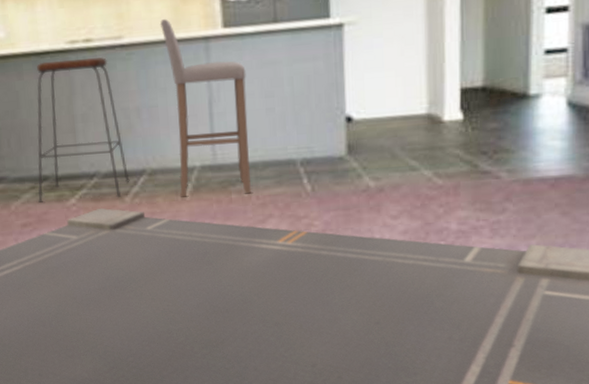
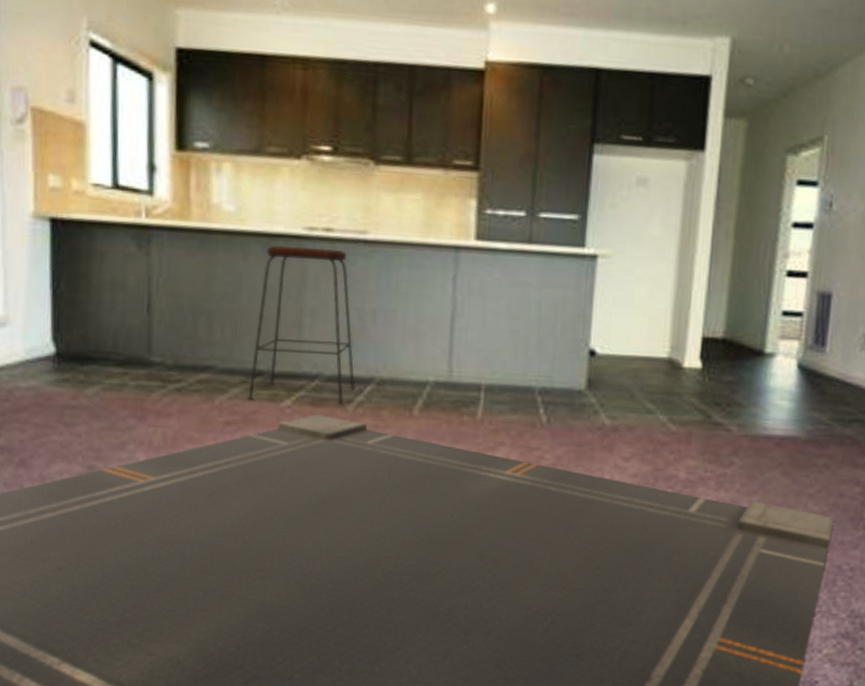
bar stool: present [159,18,252,197] -> none [409,220,494,418]

